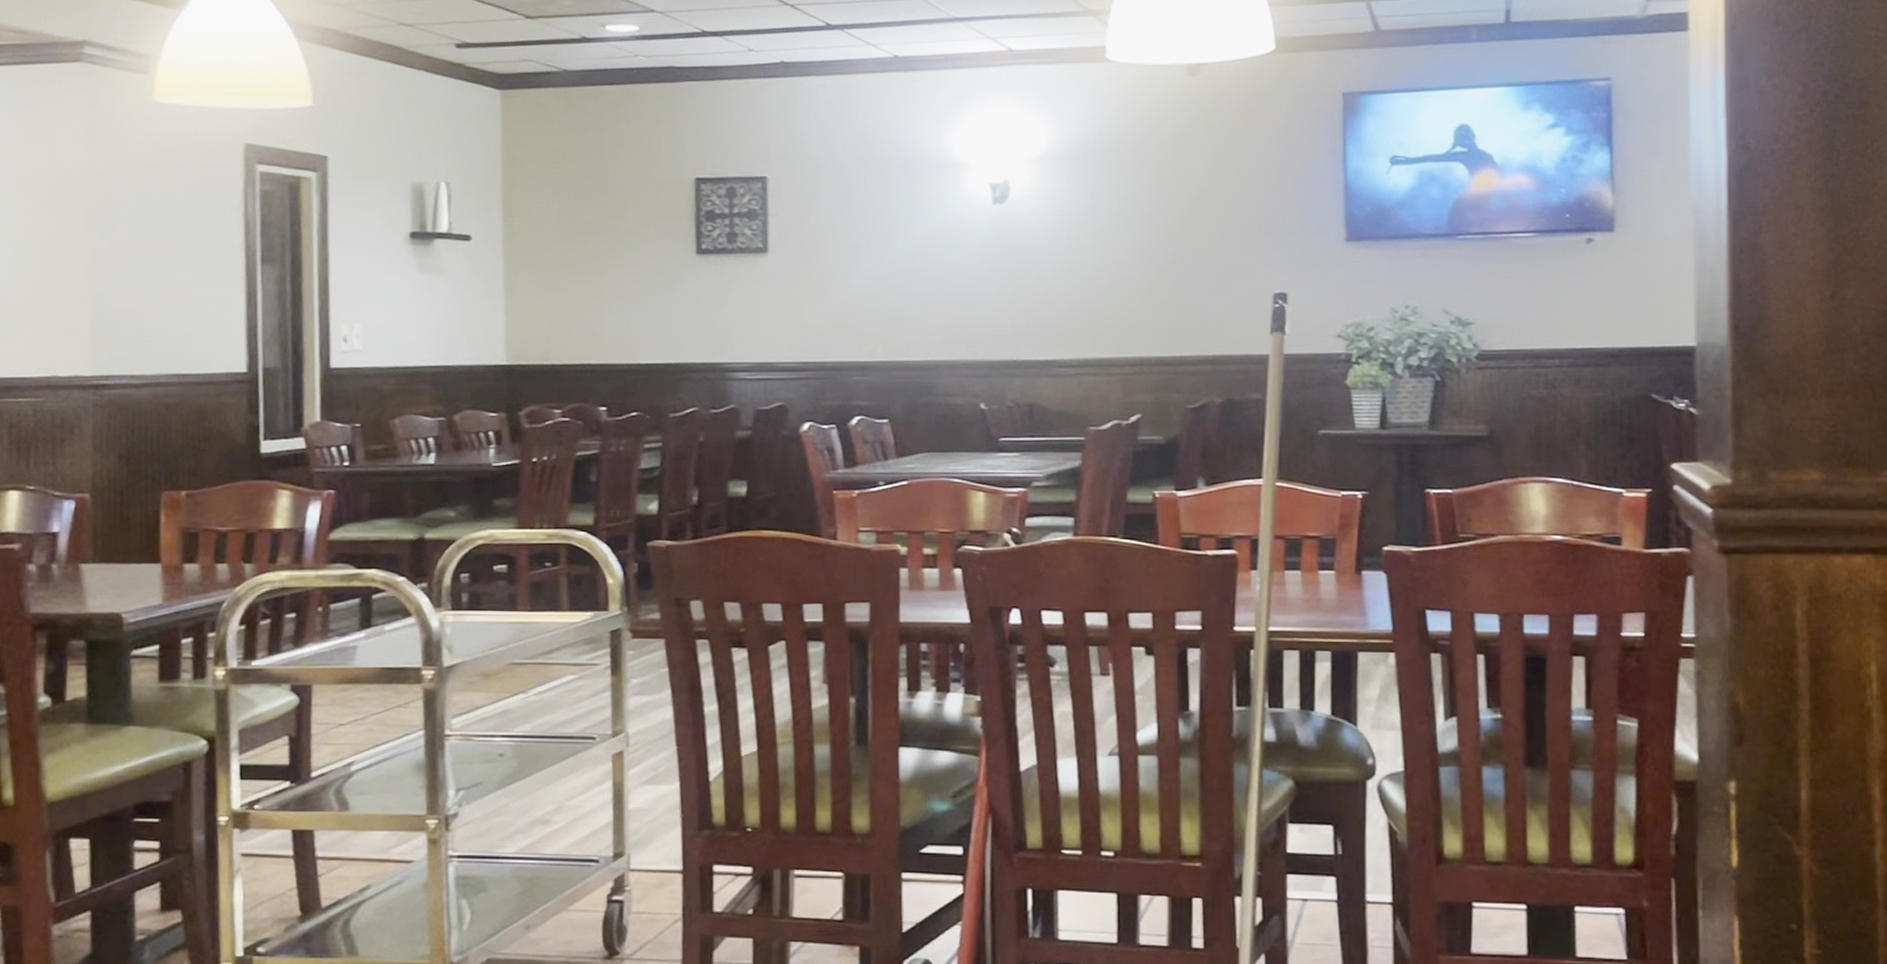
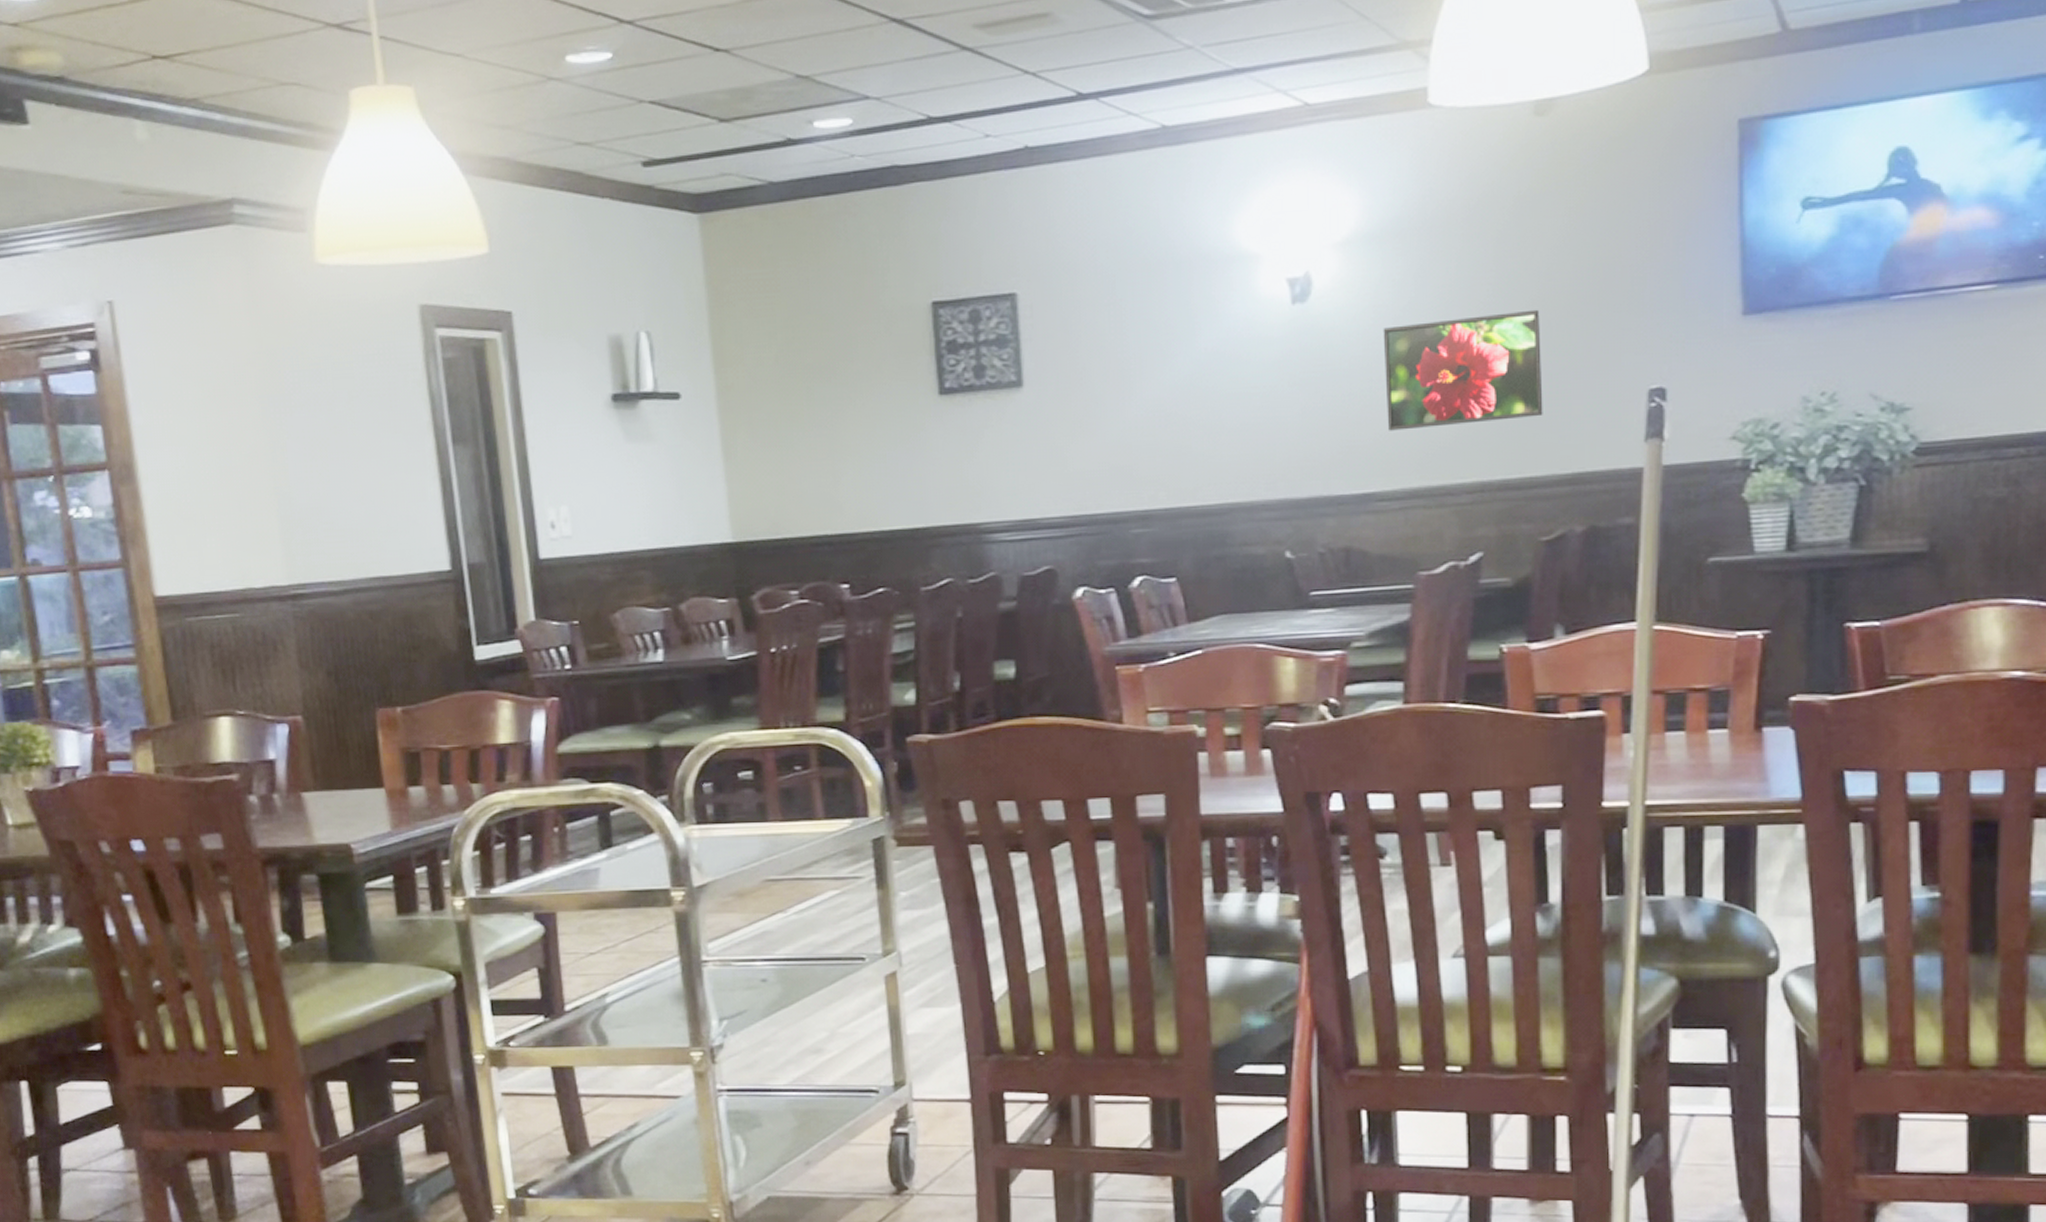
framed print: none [1065,224,1191,311] -> present [1383,309,1543,431]

